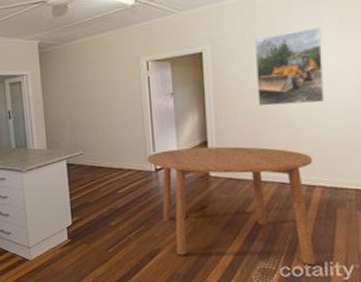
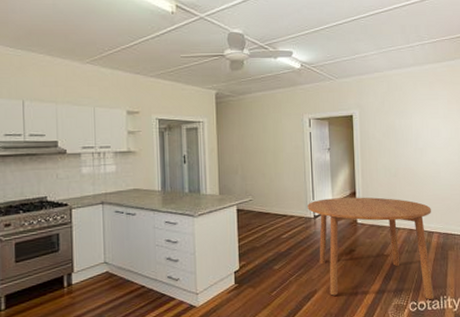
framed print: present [254,27,325,107] -> none [390,104,439,164]

